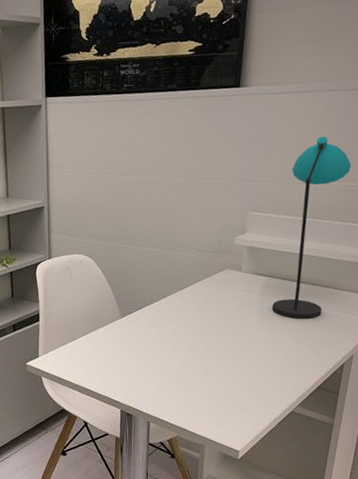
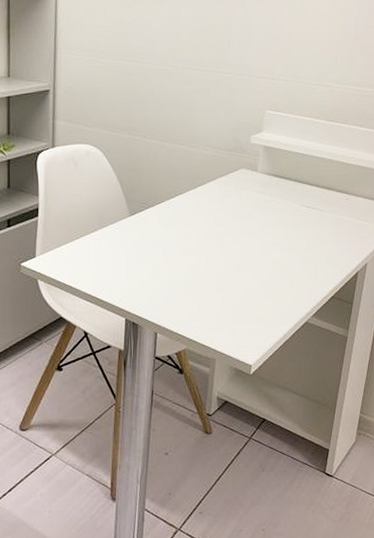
desk lamp: present [272,136,352,319] -> none [288,39,366,224]

